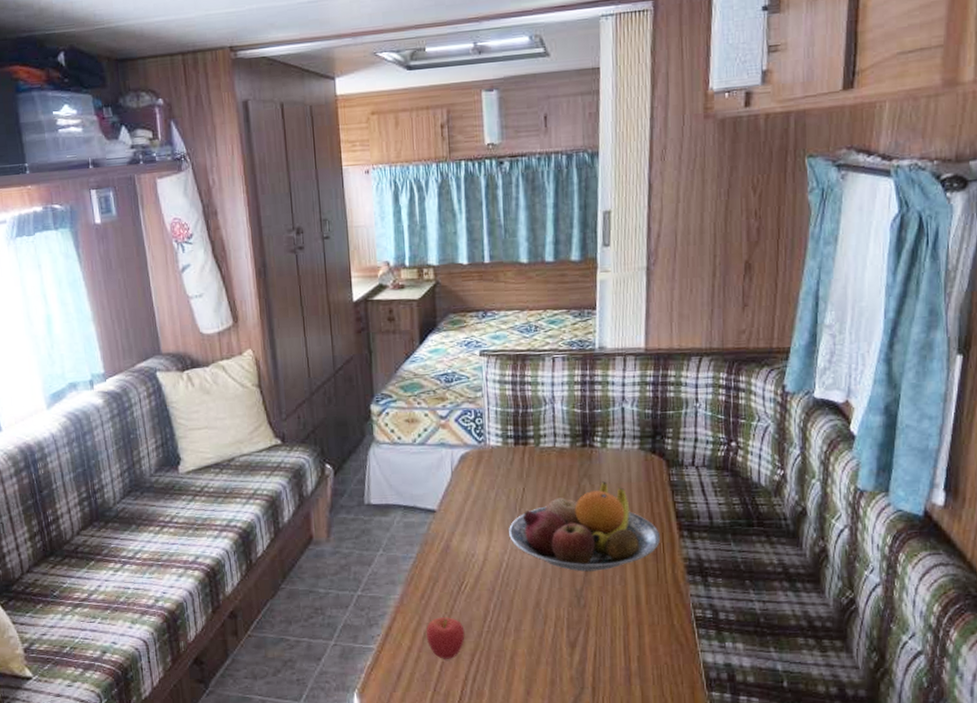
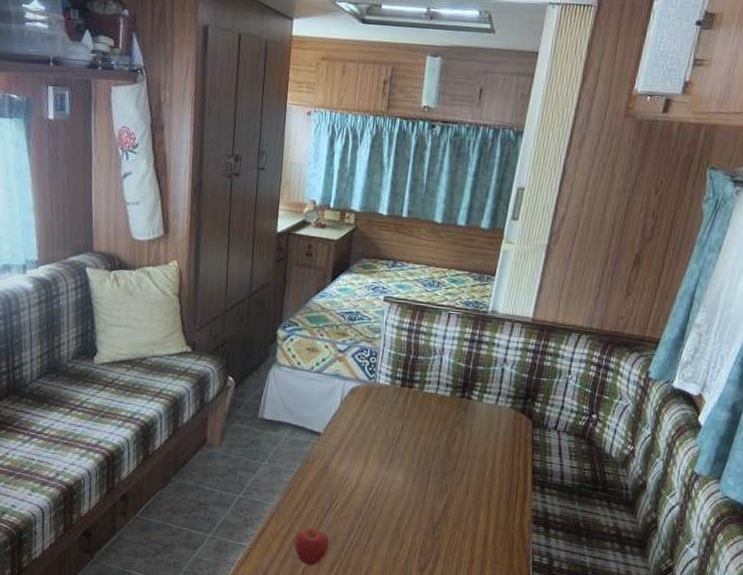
fruit bowl: present [509,481,661,572] -> none [382,431,516,509]

